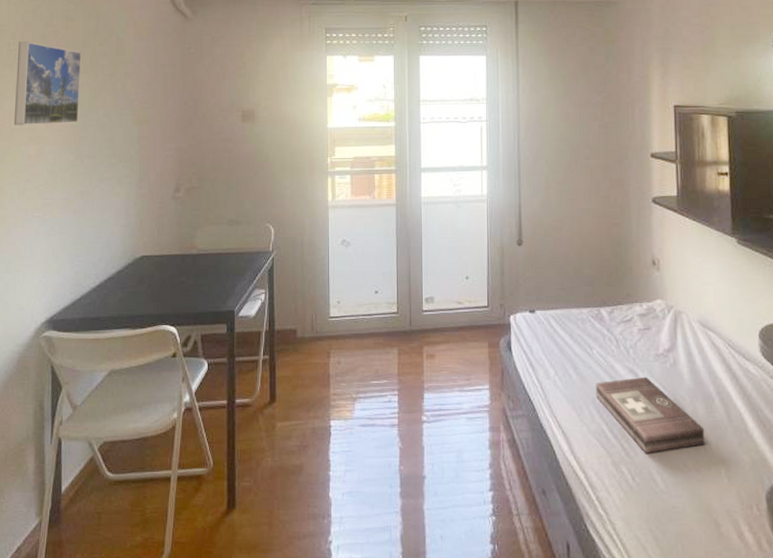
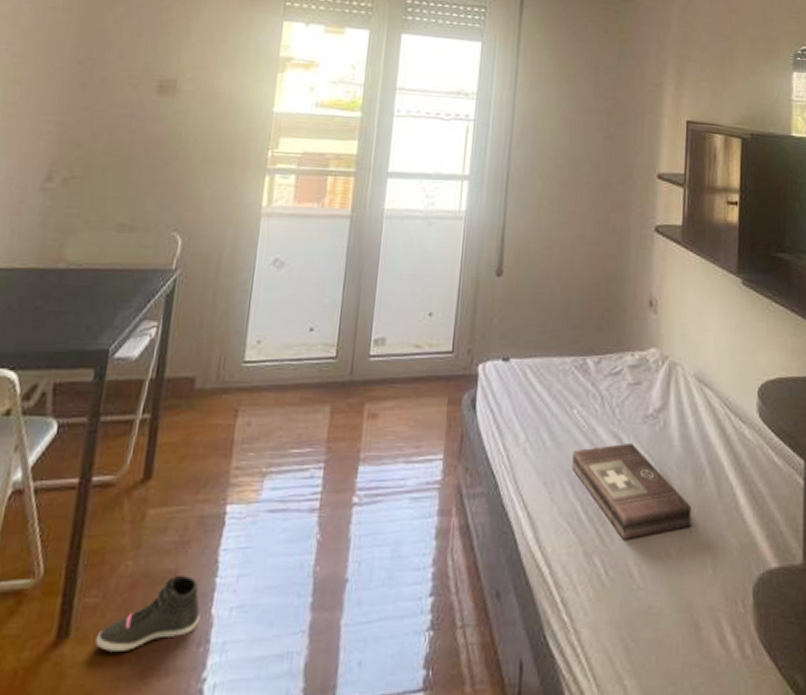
sneaker: none [253,468,322,519] -> present [95,574,200,651]

